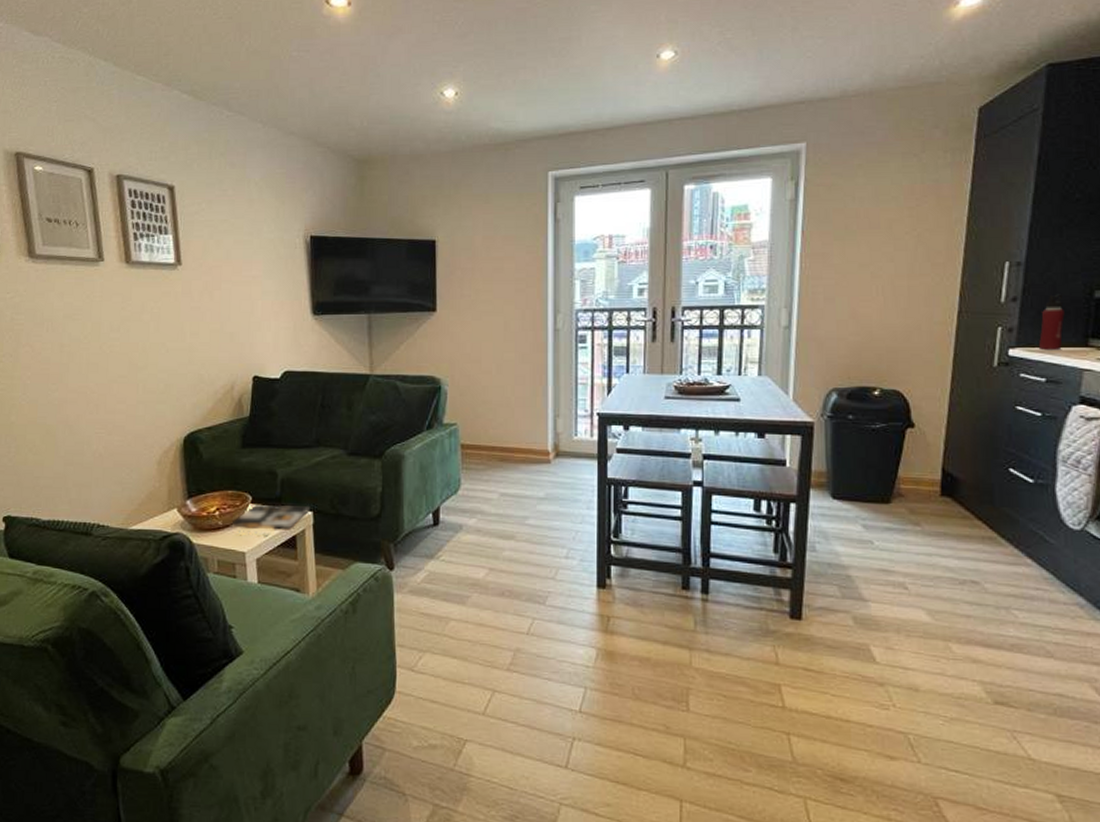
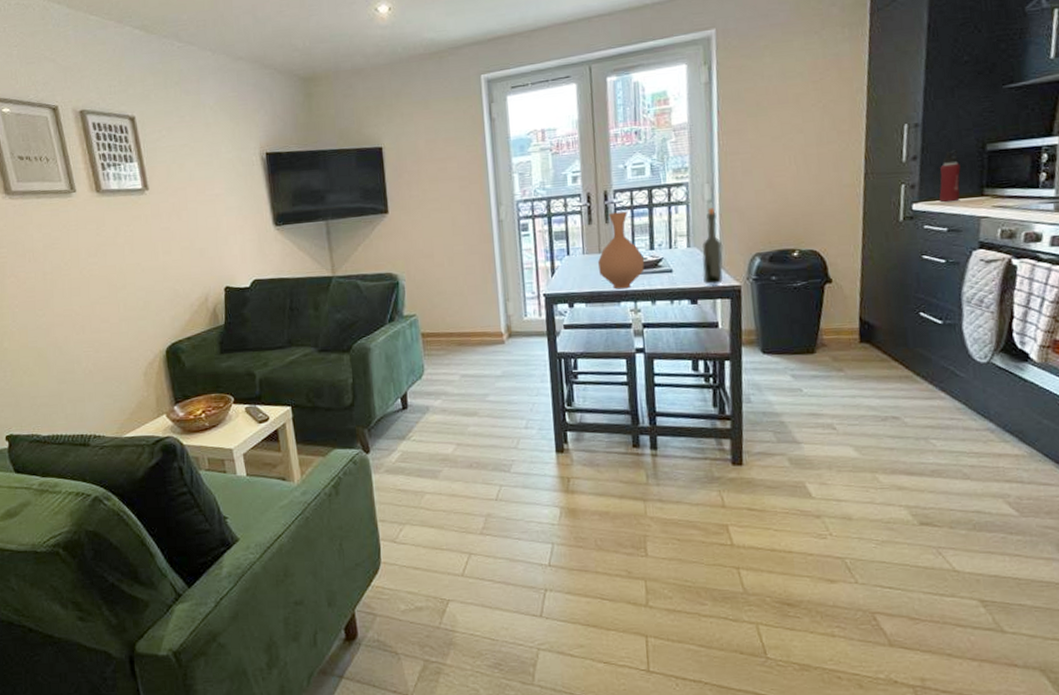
magazine: present [230,505,309,537] -> none [216,402,288,435]
vase: none [658,331,711,415] -> present [597,211,645,289]
wine bottle: none [772,335,796,420] -> present [701,208,723,286]

